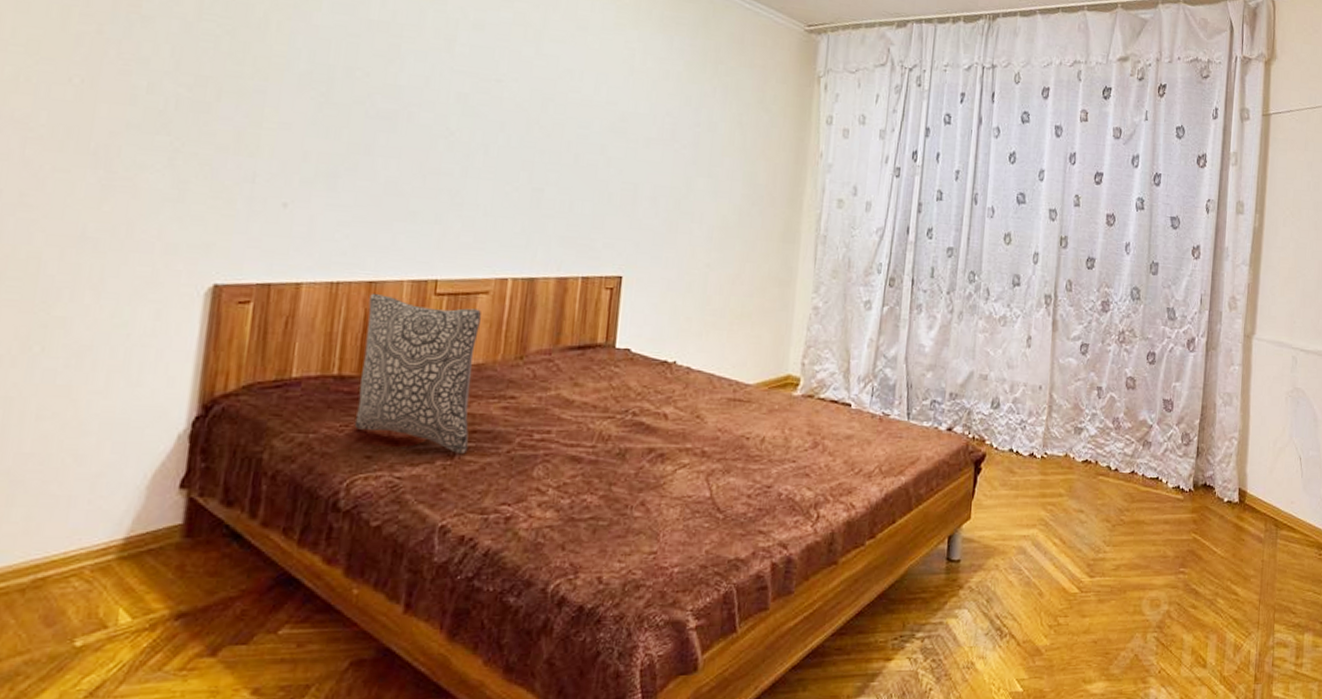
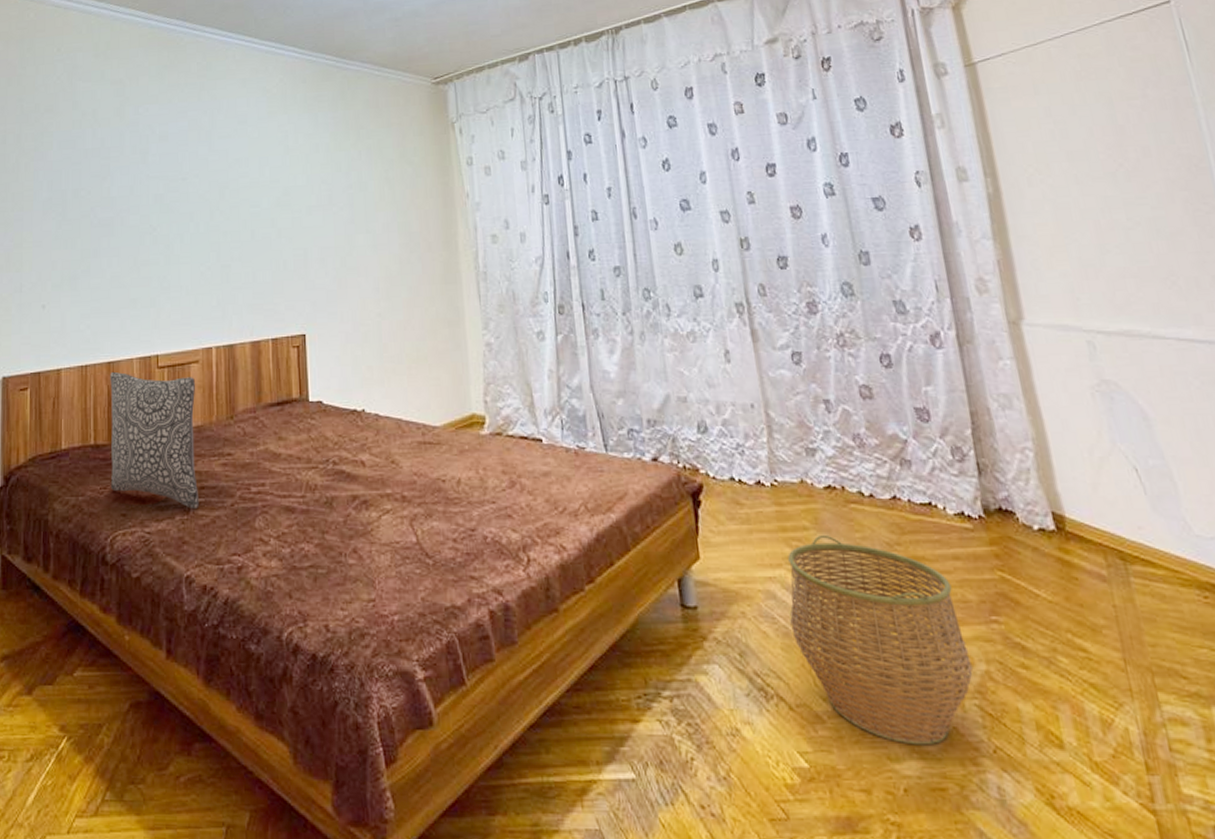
basket: none [1032,501,1160,670] -> present [788,534,974,746]

